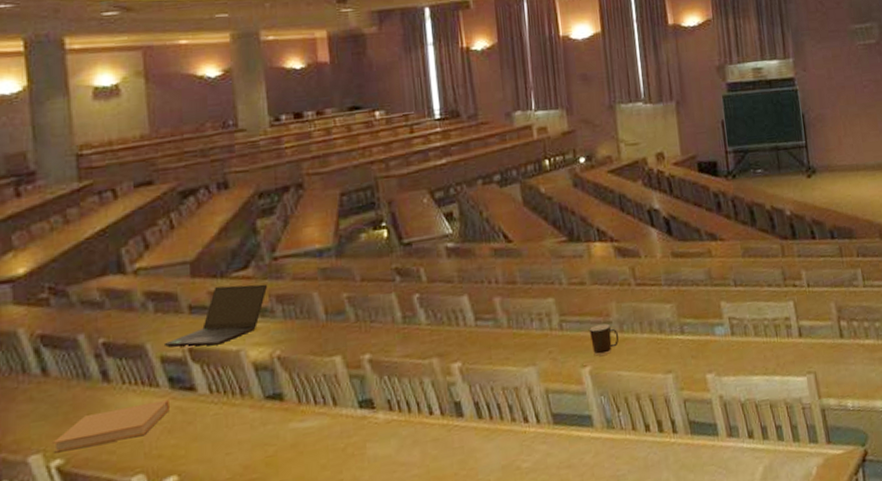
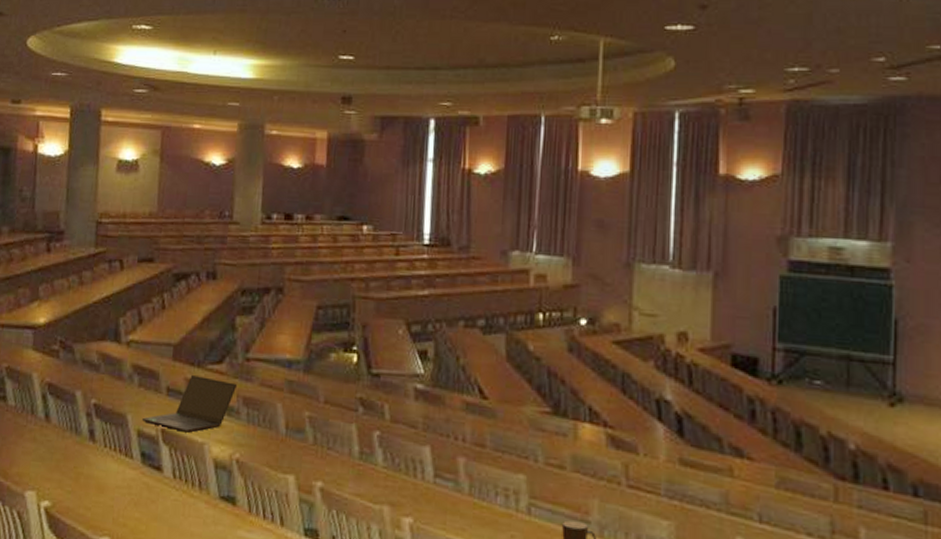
book: present [52,399,171,453] -> none [45,466,140,502]

